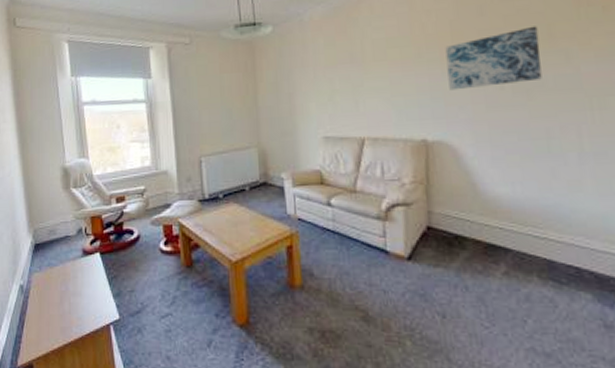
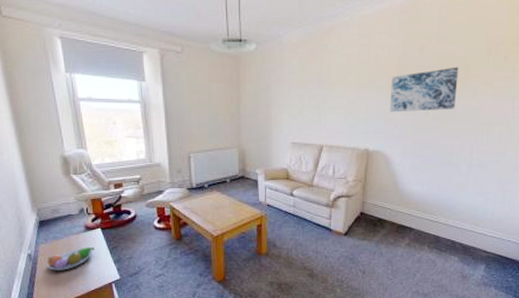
fruit bowl: none [39,275,92,307] -> present [47,246,95,271]

